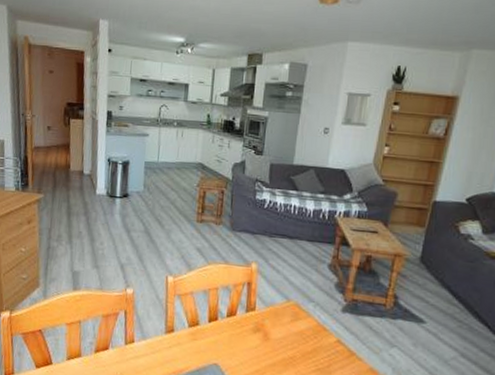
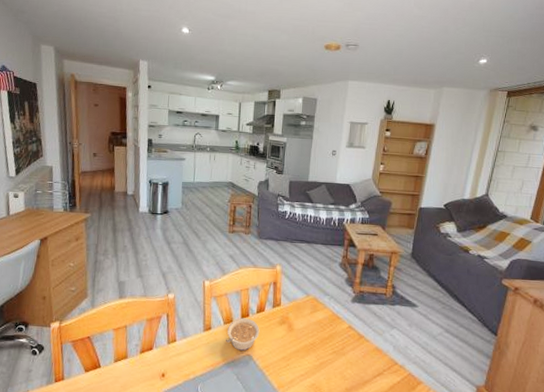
legume: none [190,321,230,359] -> present [226,317,260,351]

